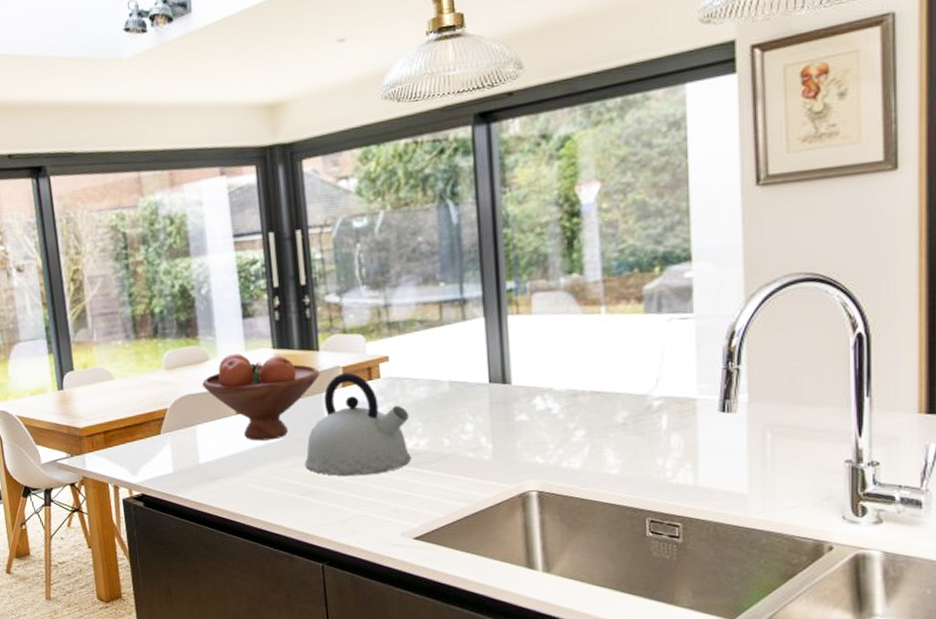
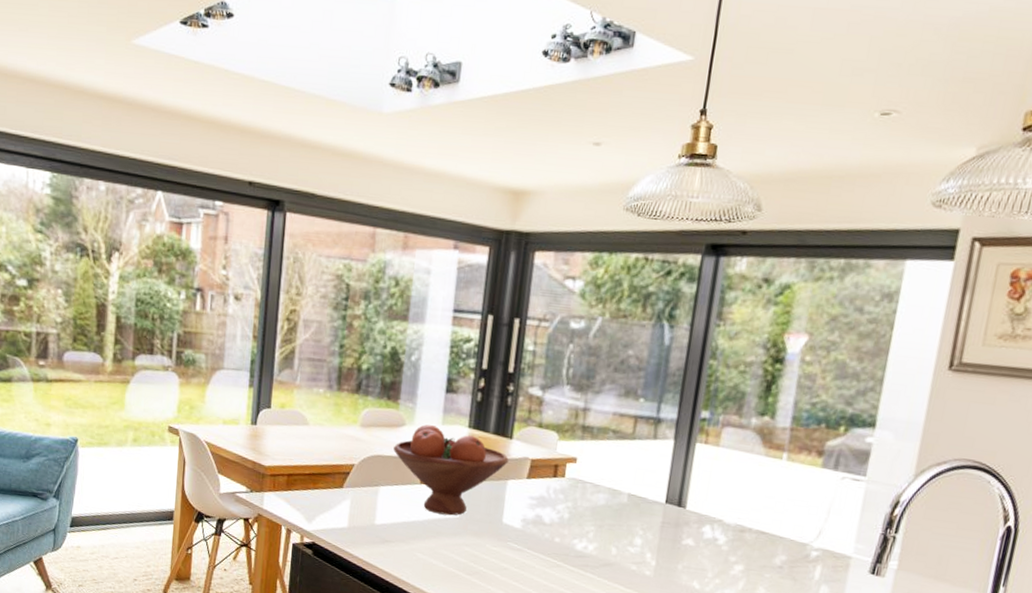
kettle: present [305,373,411,477] -> none [476,465,585,568]

